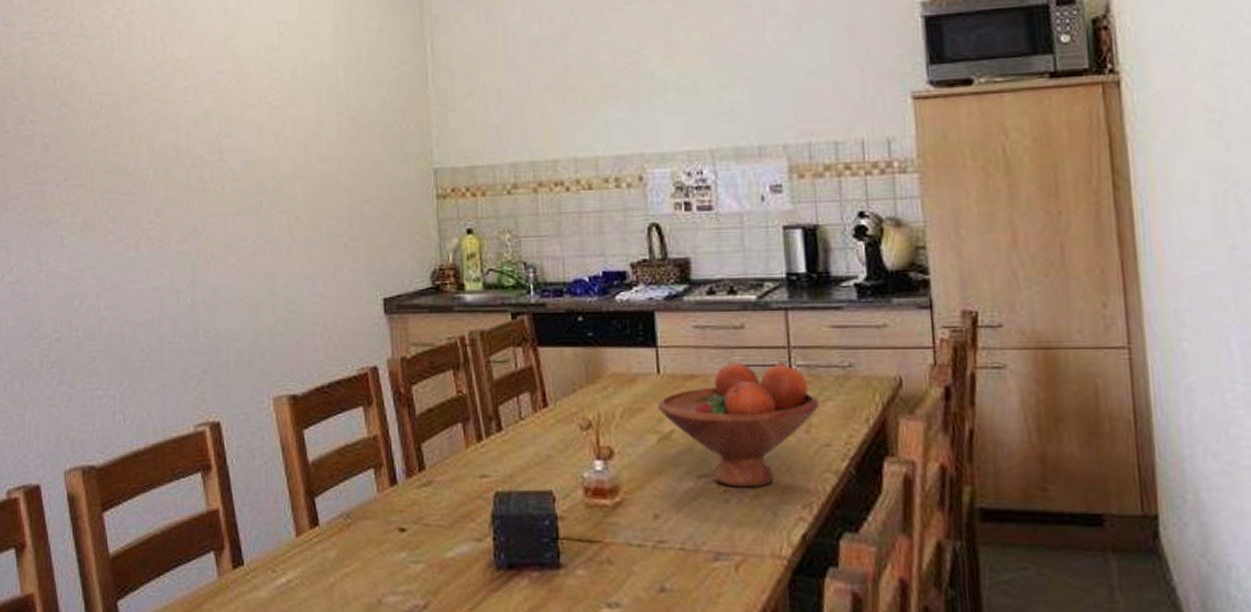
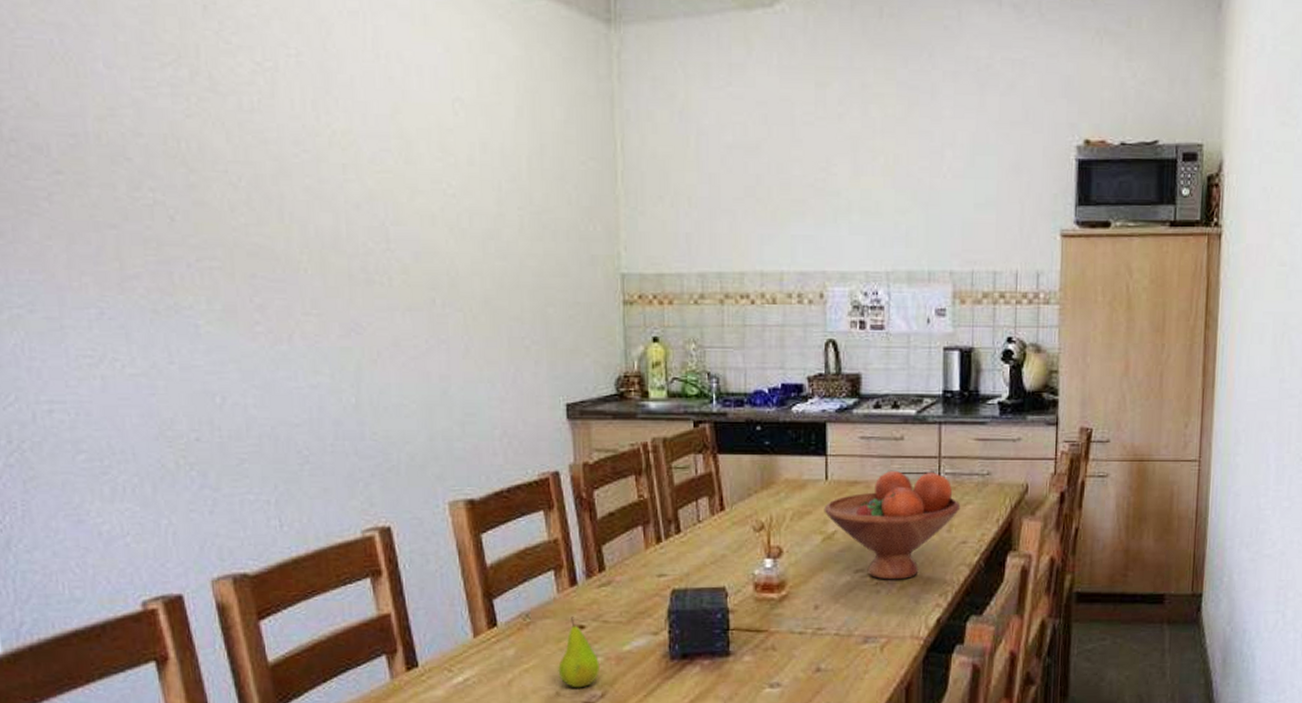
fruit: none [379,518,422,597] -> present [558,617,599,688]

